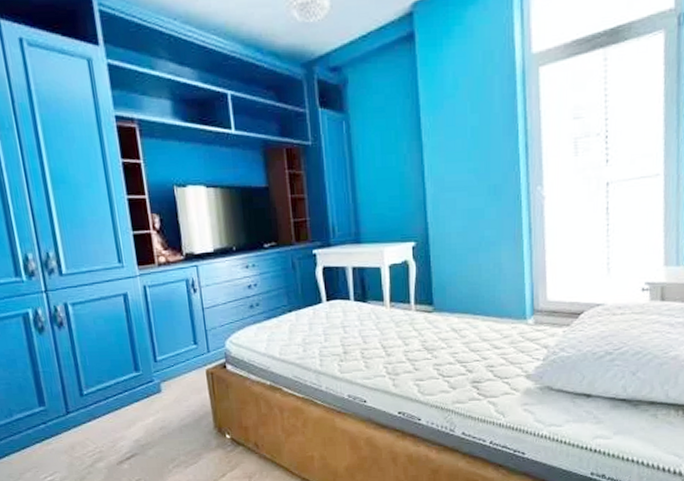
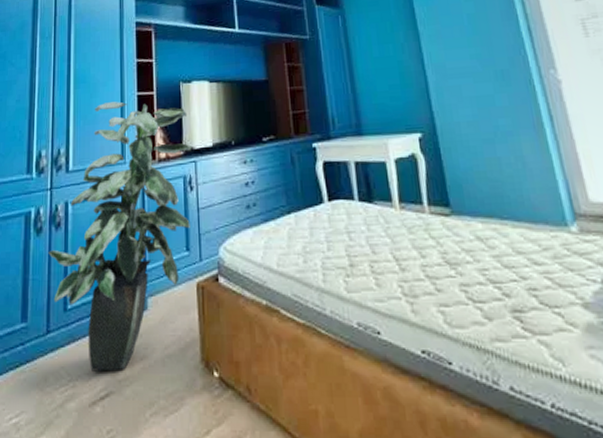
indoor plant: none [54,205,196,440] -> present [48,101,191,372]

